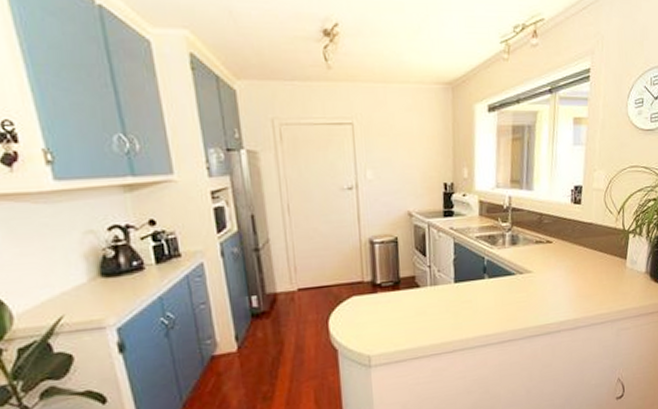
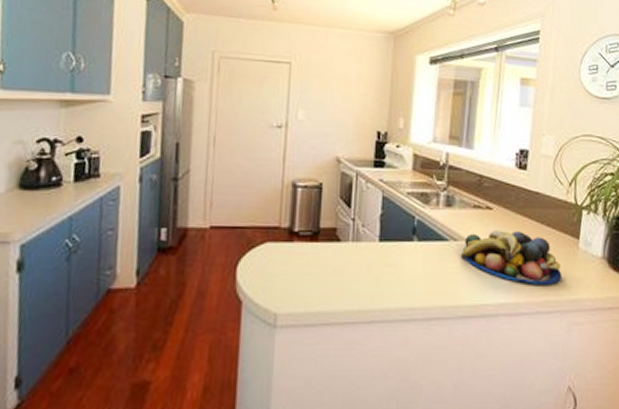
fruit bowl: none [527,259,613,302] -> present [462,229,562,285]

